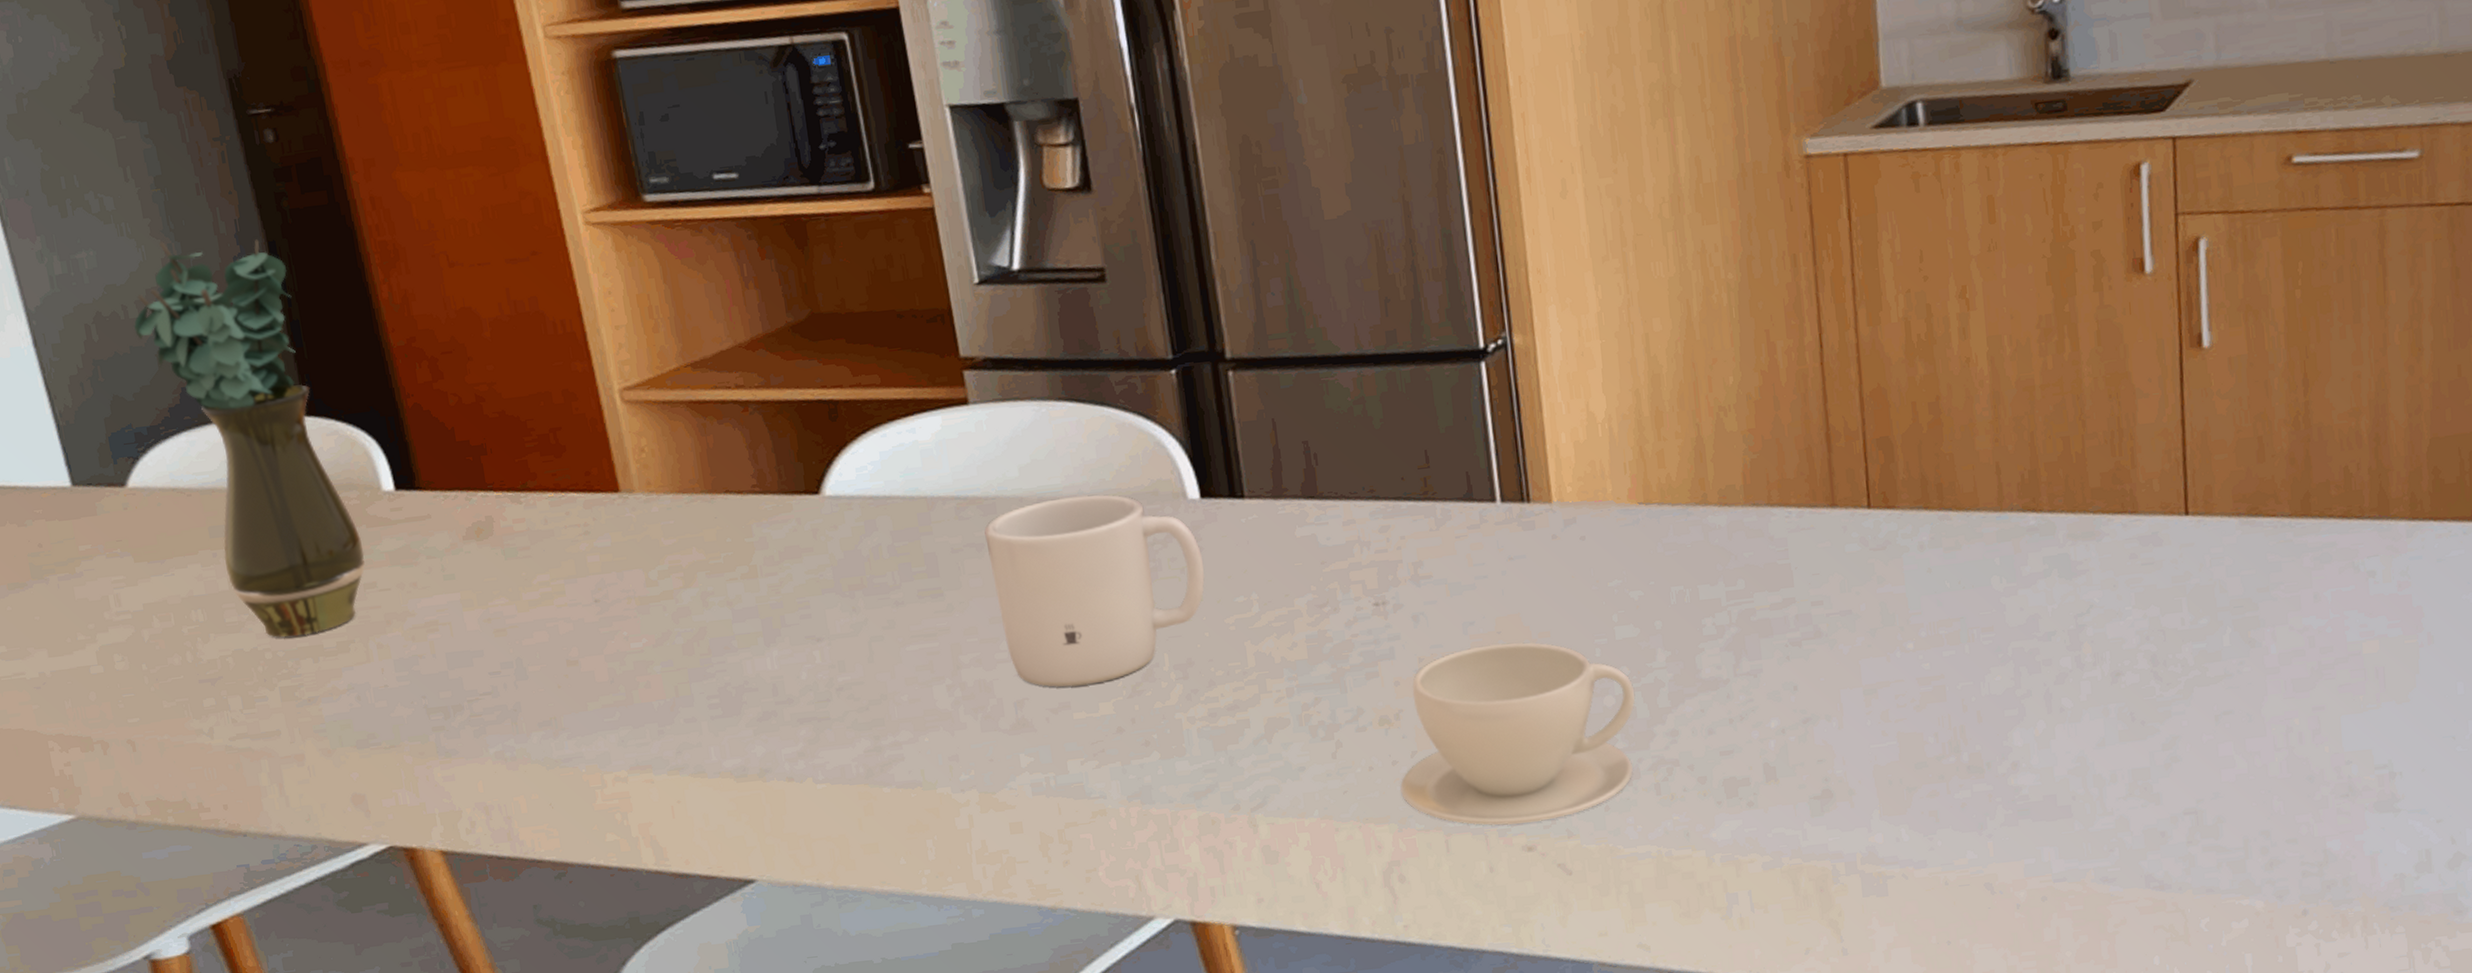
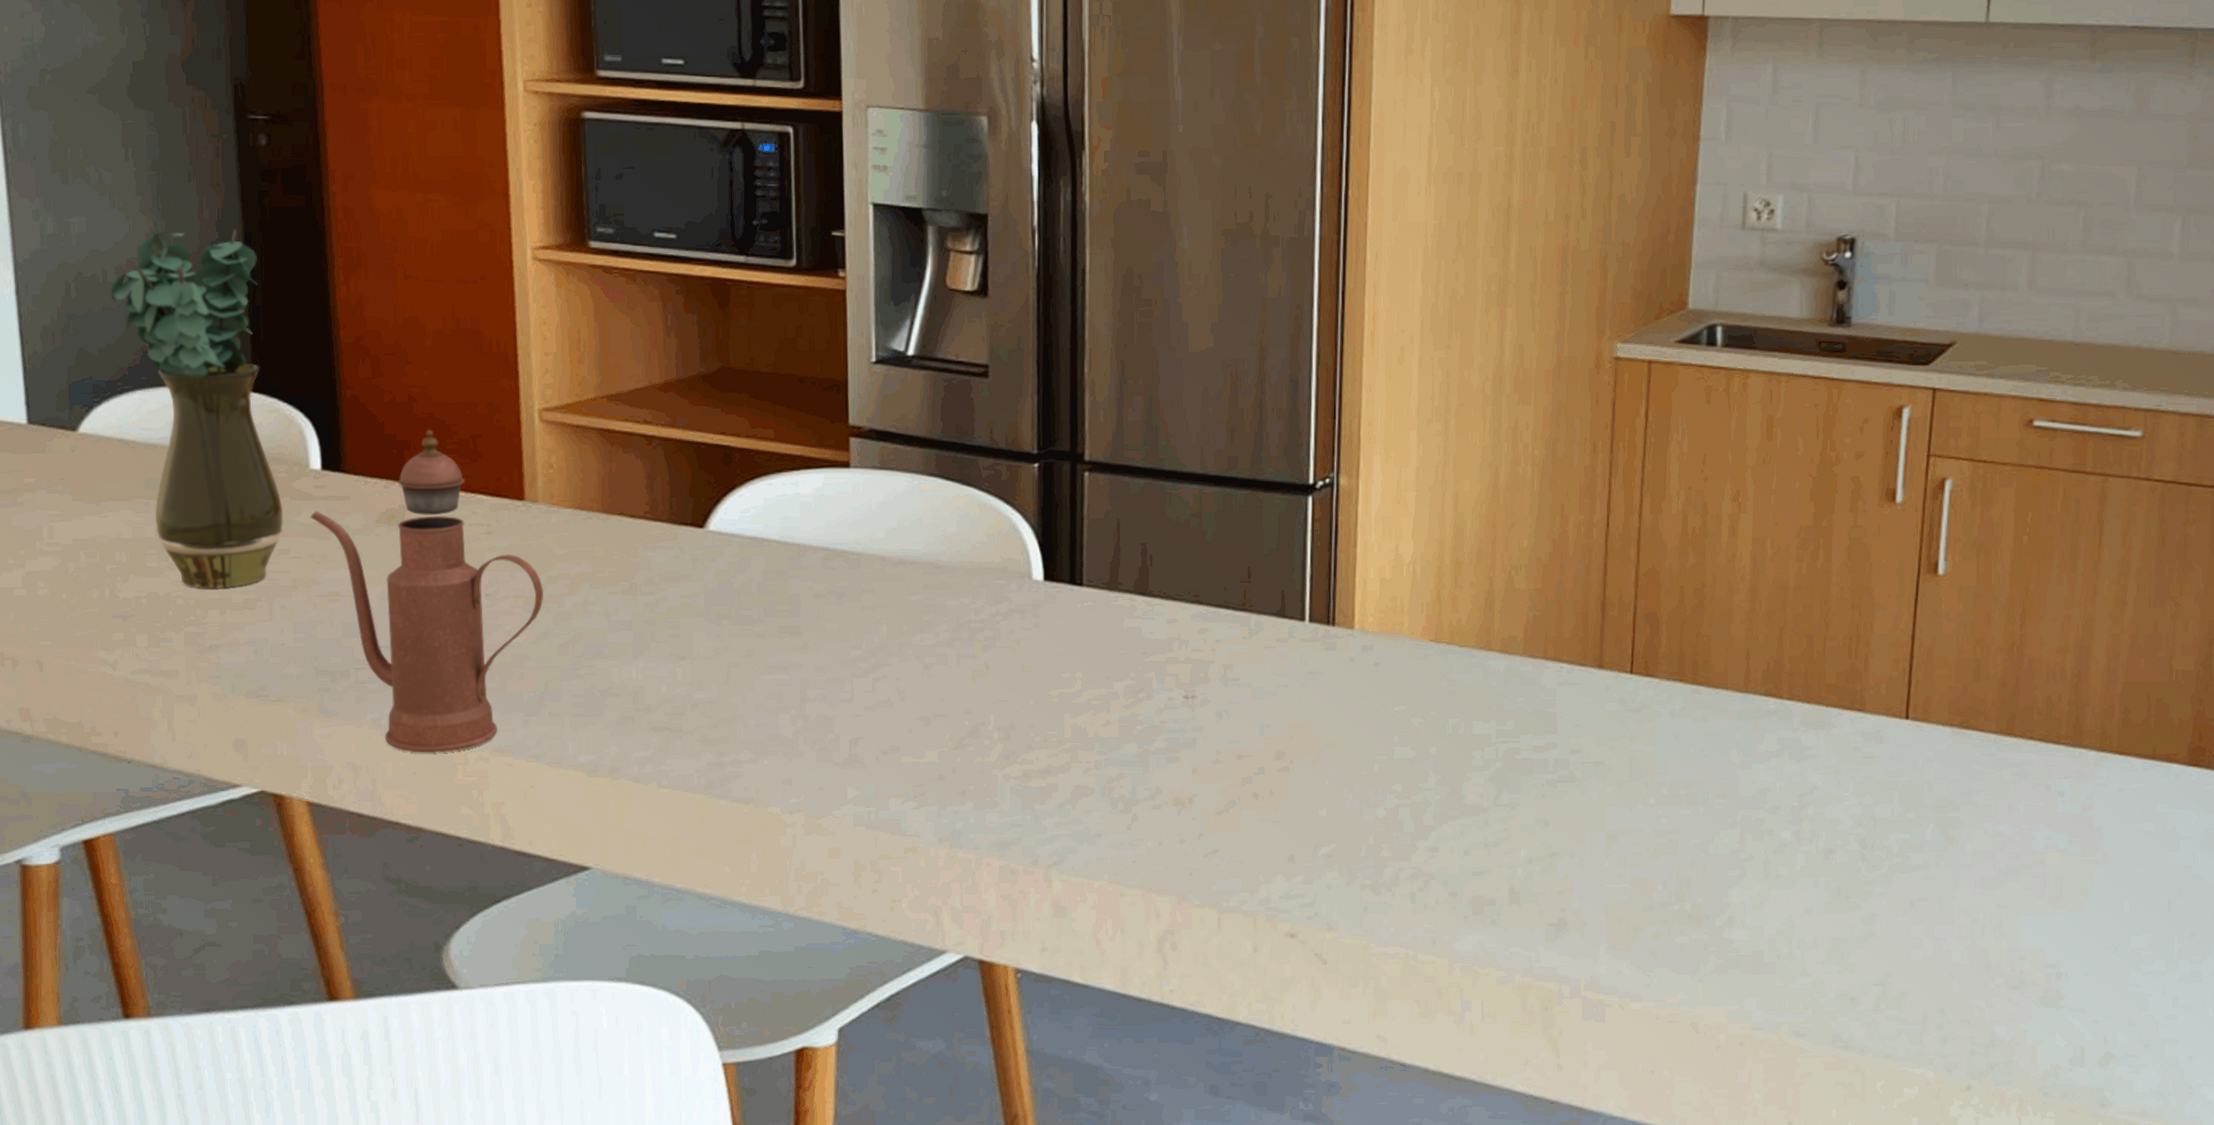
coffeepot: none [391,429,659,783] -> present [310,429,544,754]
mug: present [984,494,1205,688] -> none [846,562,1038,733]
teacup: present [1400,641,1636,826] -> none [1184,747,1405,913]

